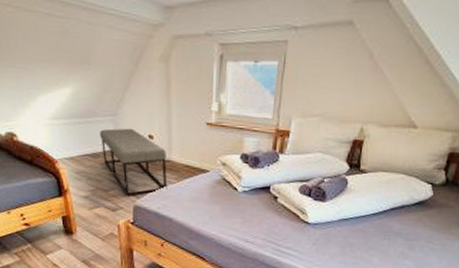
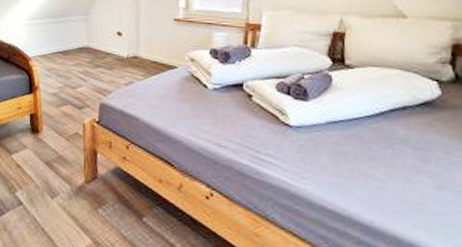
bench: present [99,128,168,196] -> none [71,26,135,94]

